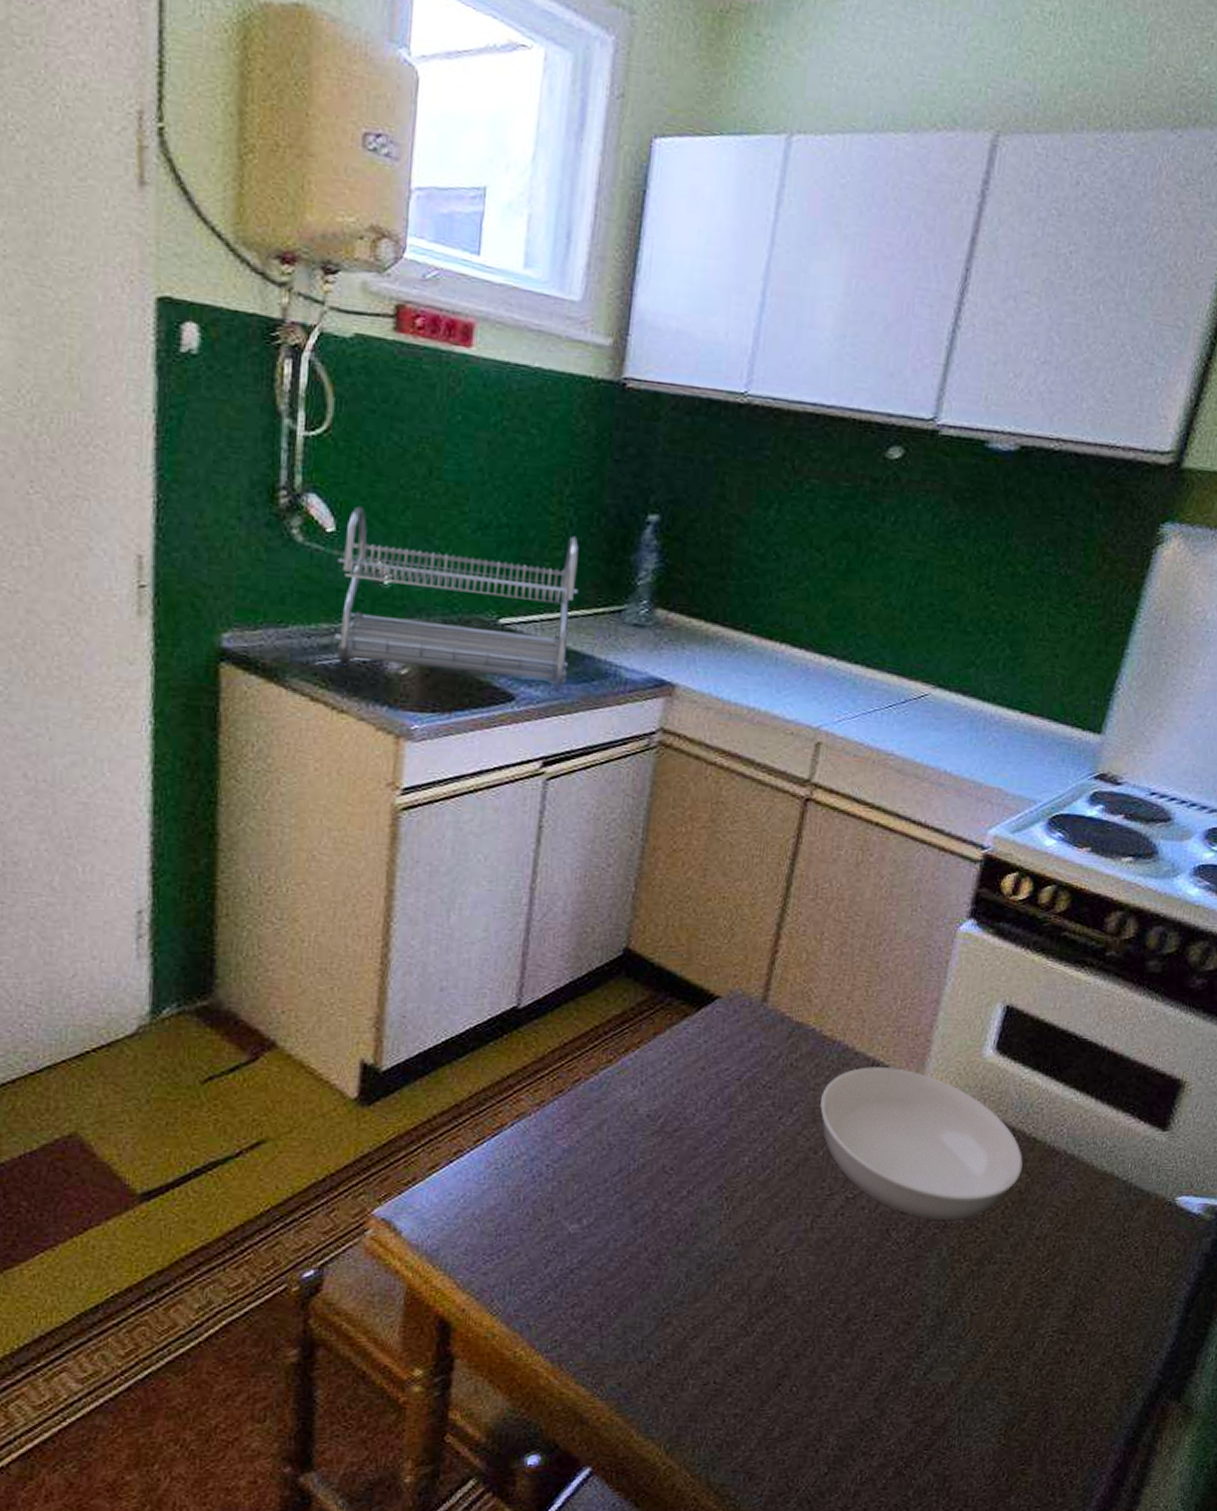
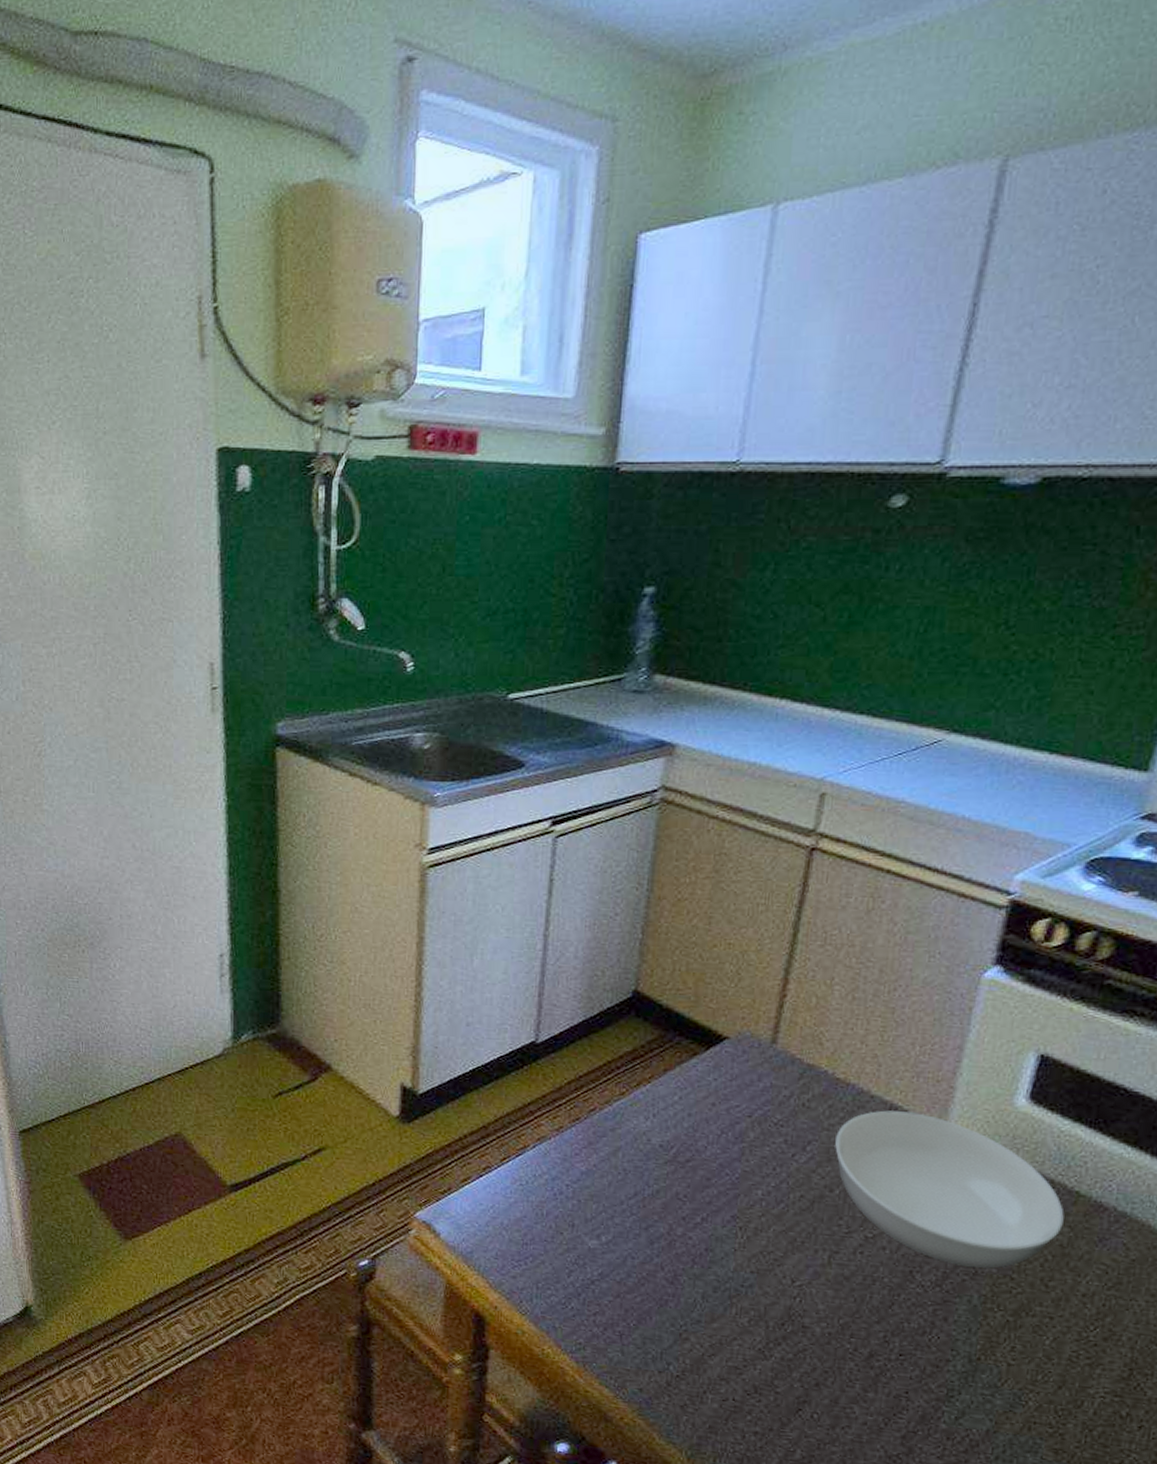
dish rack: present [334,506,579,690] -> none [367,605,581,756]

